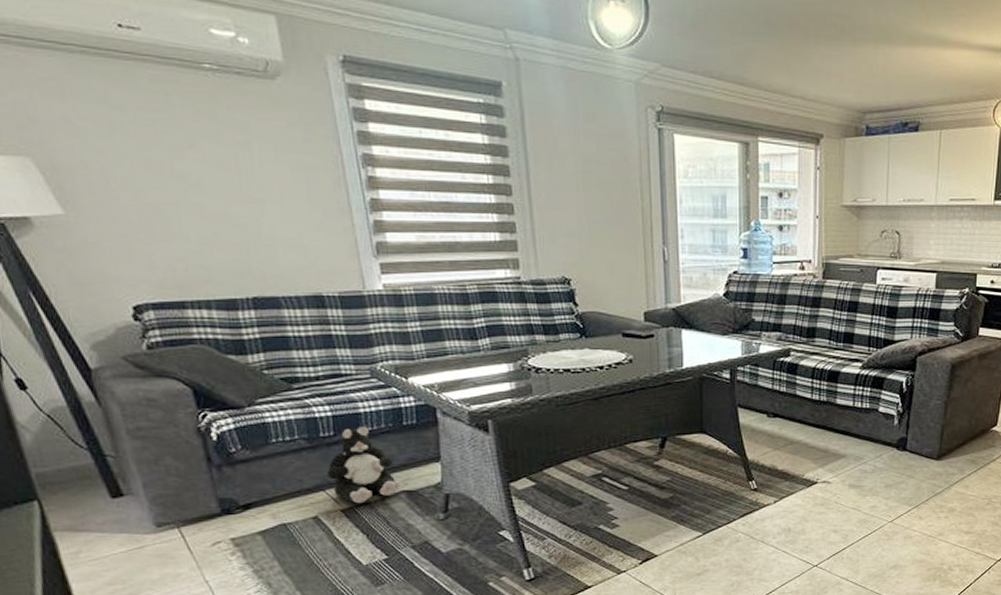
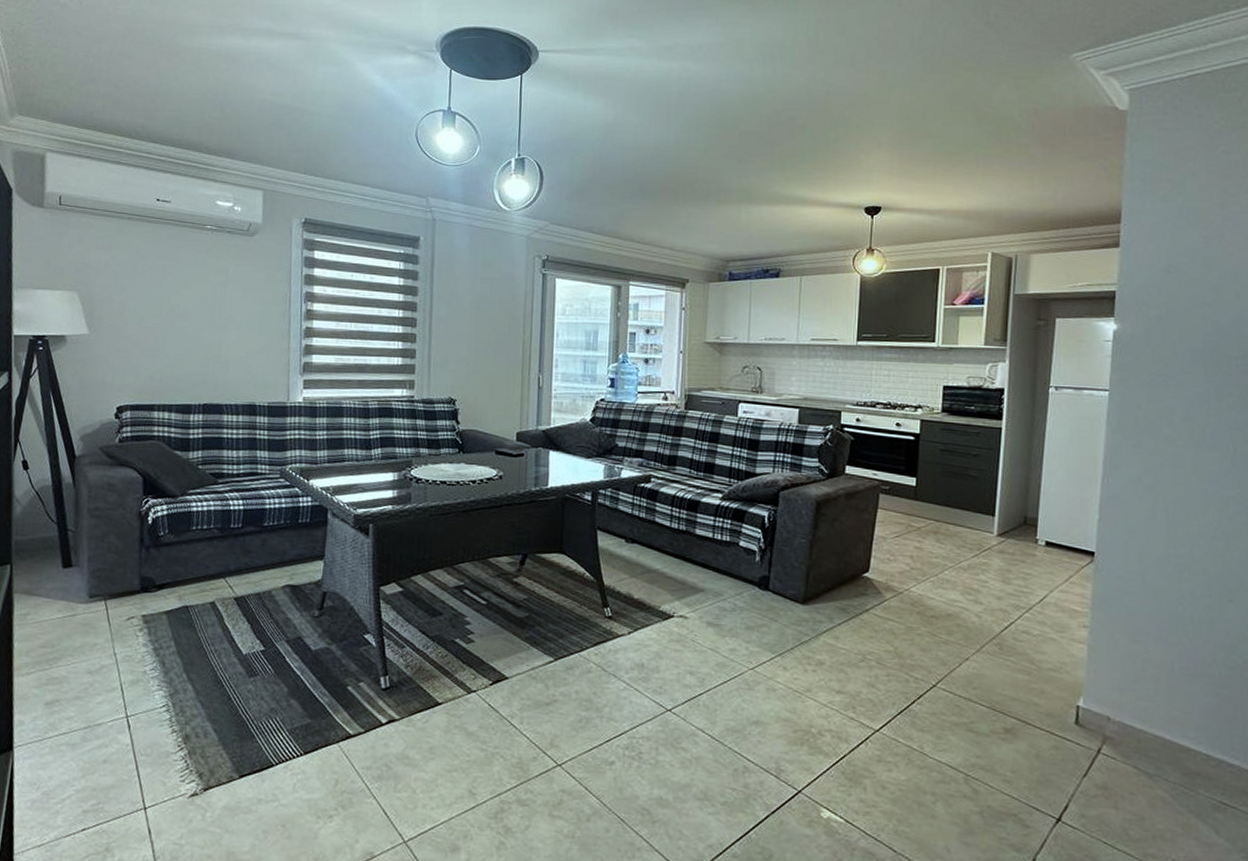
plush toy: present [326,425,401,504] -> none [229,520,288,594]

